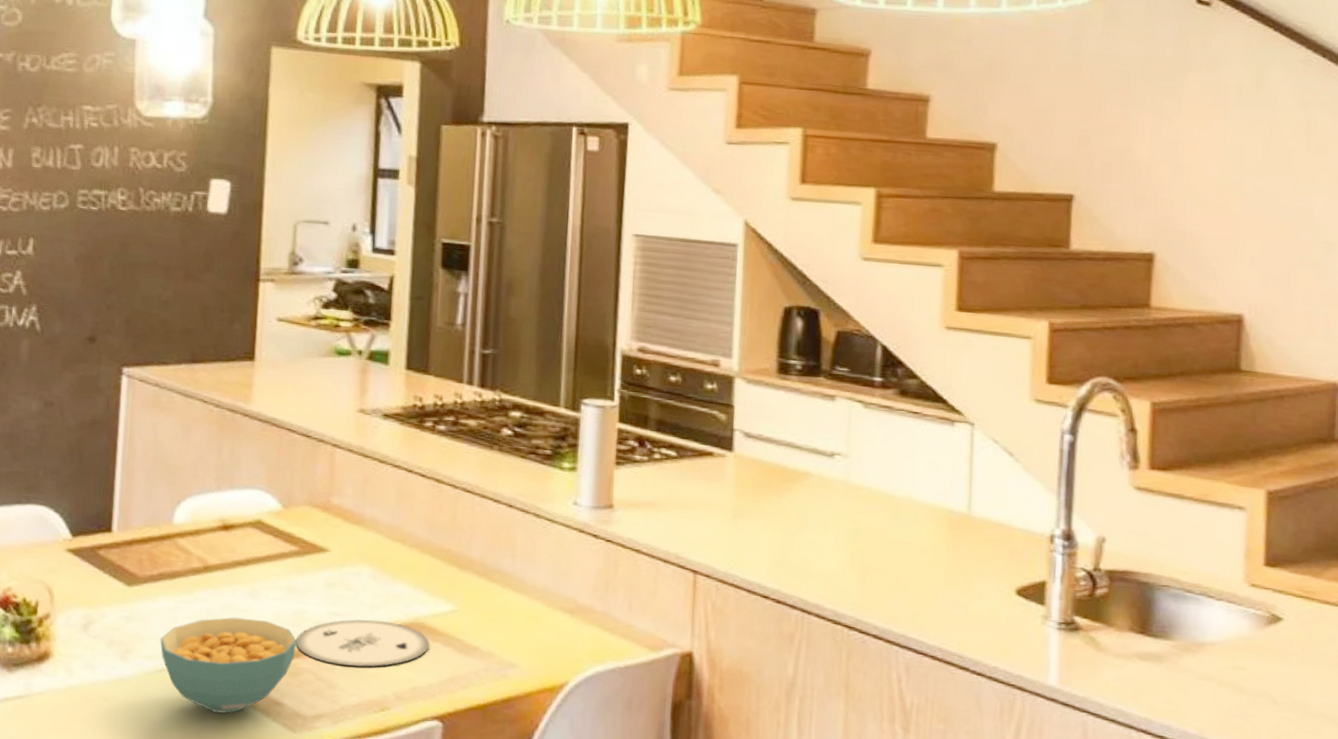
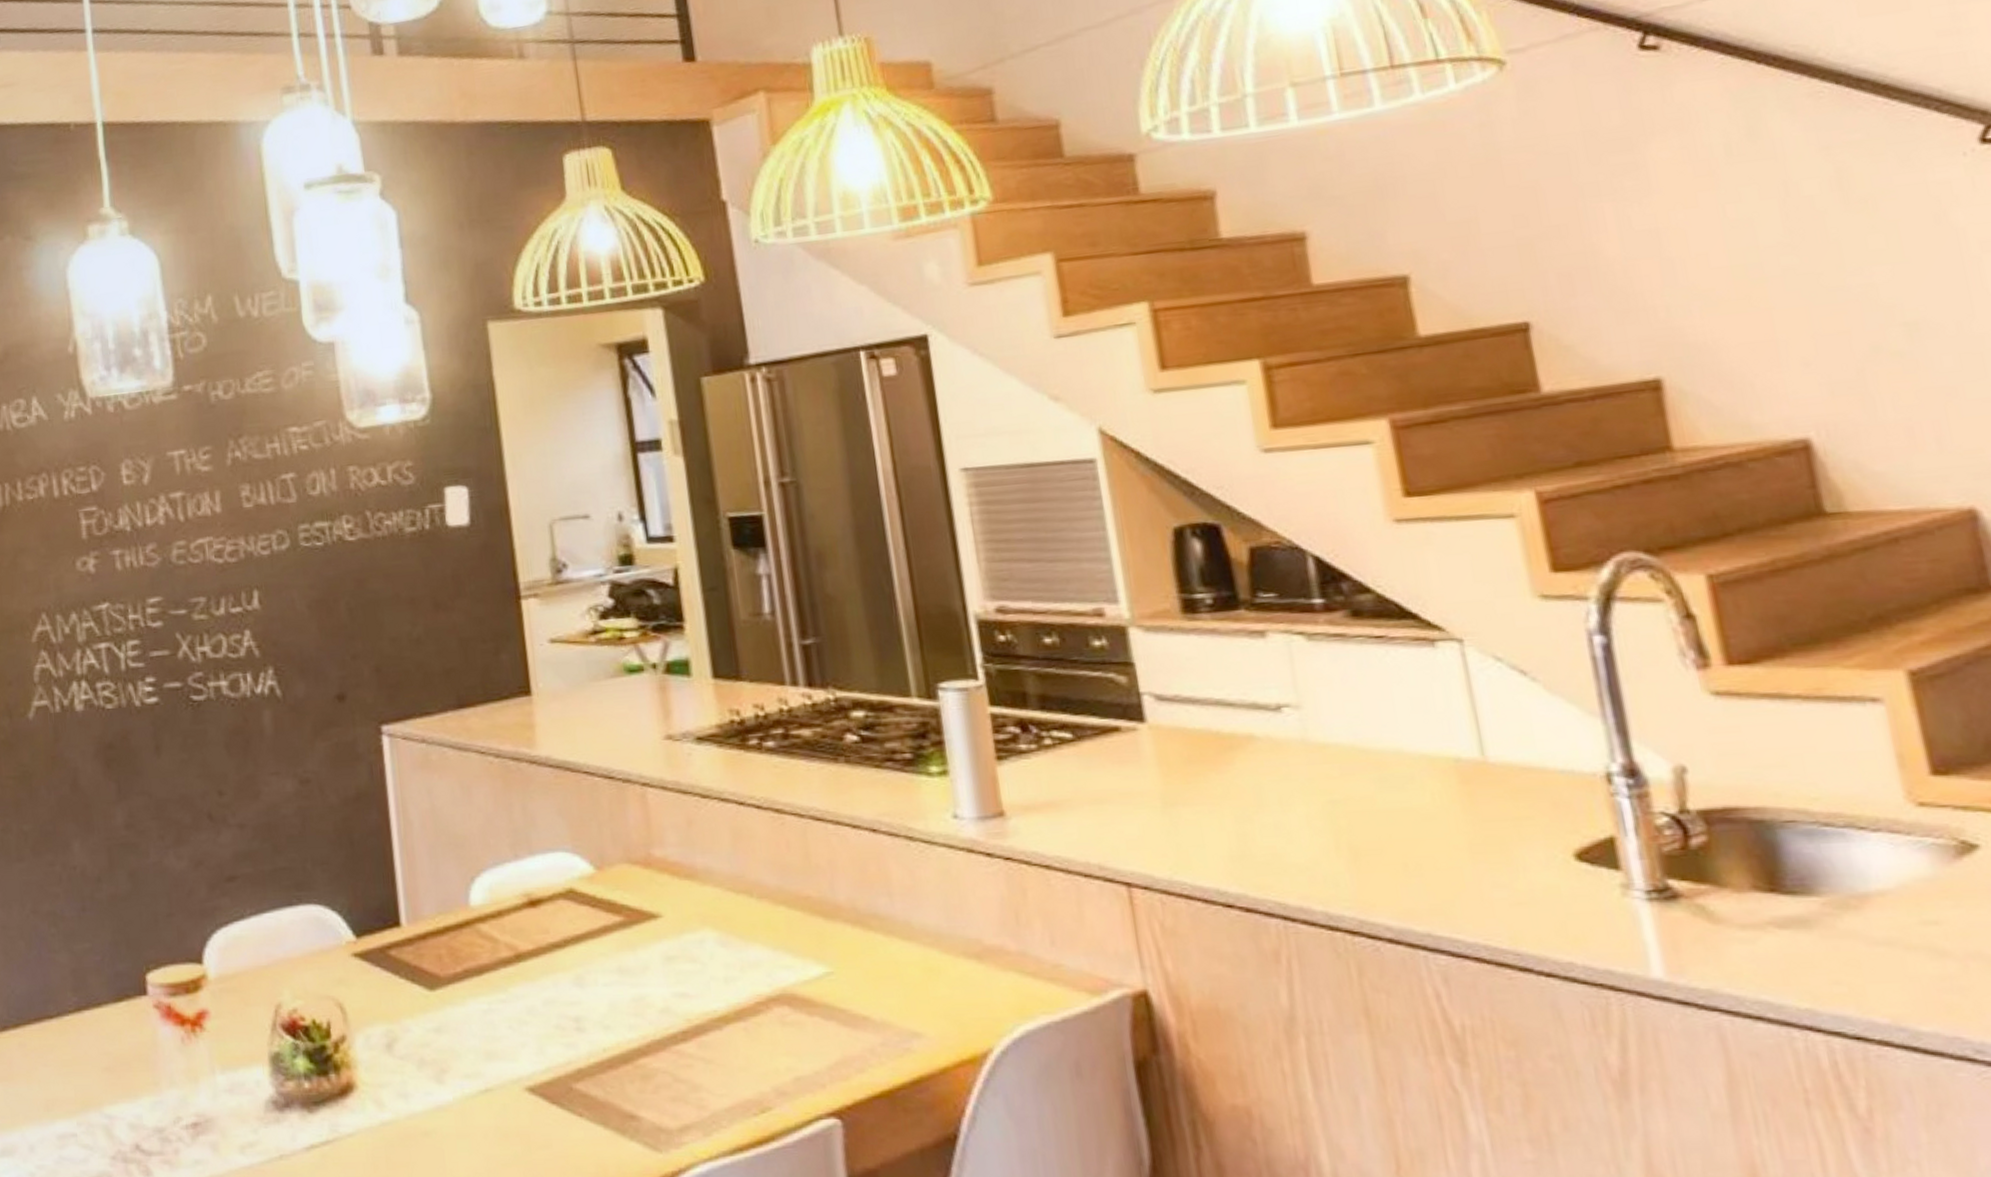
cereal bowl: present [160,617,298,714] -> none [478,1013,644,1137]
plate: present [295,619,430,667] -> none [640,996,807,1059]

